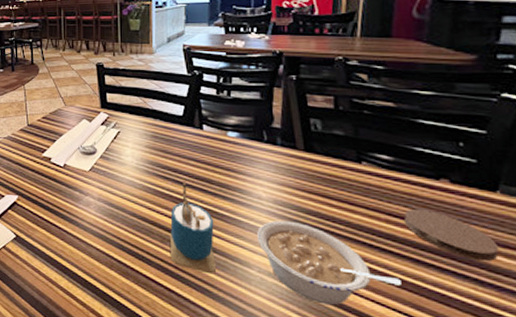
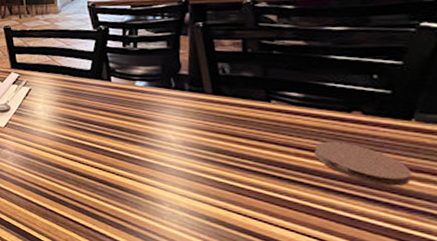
cup: present [169,181,216,274] -> none [83,130,129,212]
legume: present [257,220,401,306] -> none [168,159,311,234]

